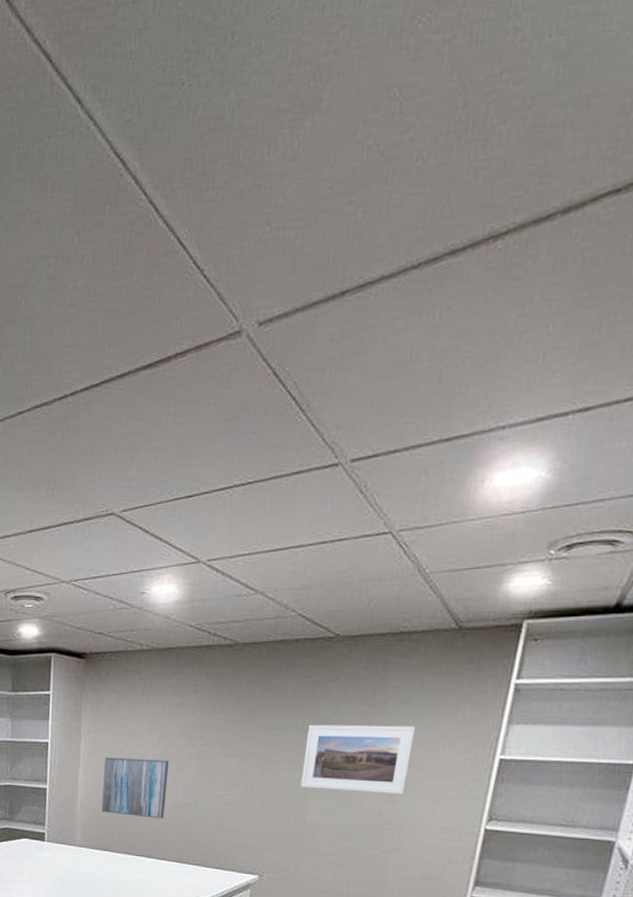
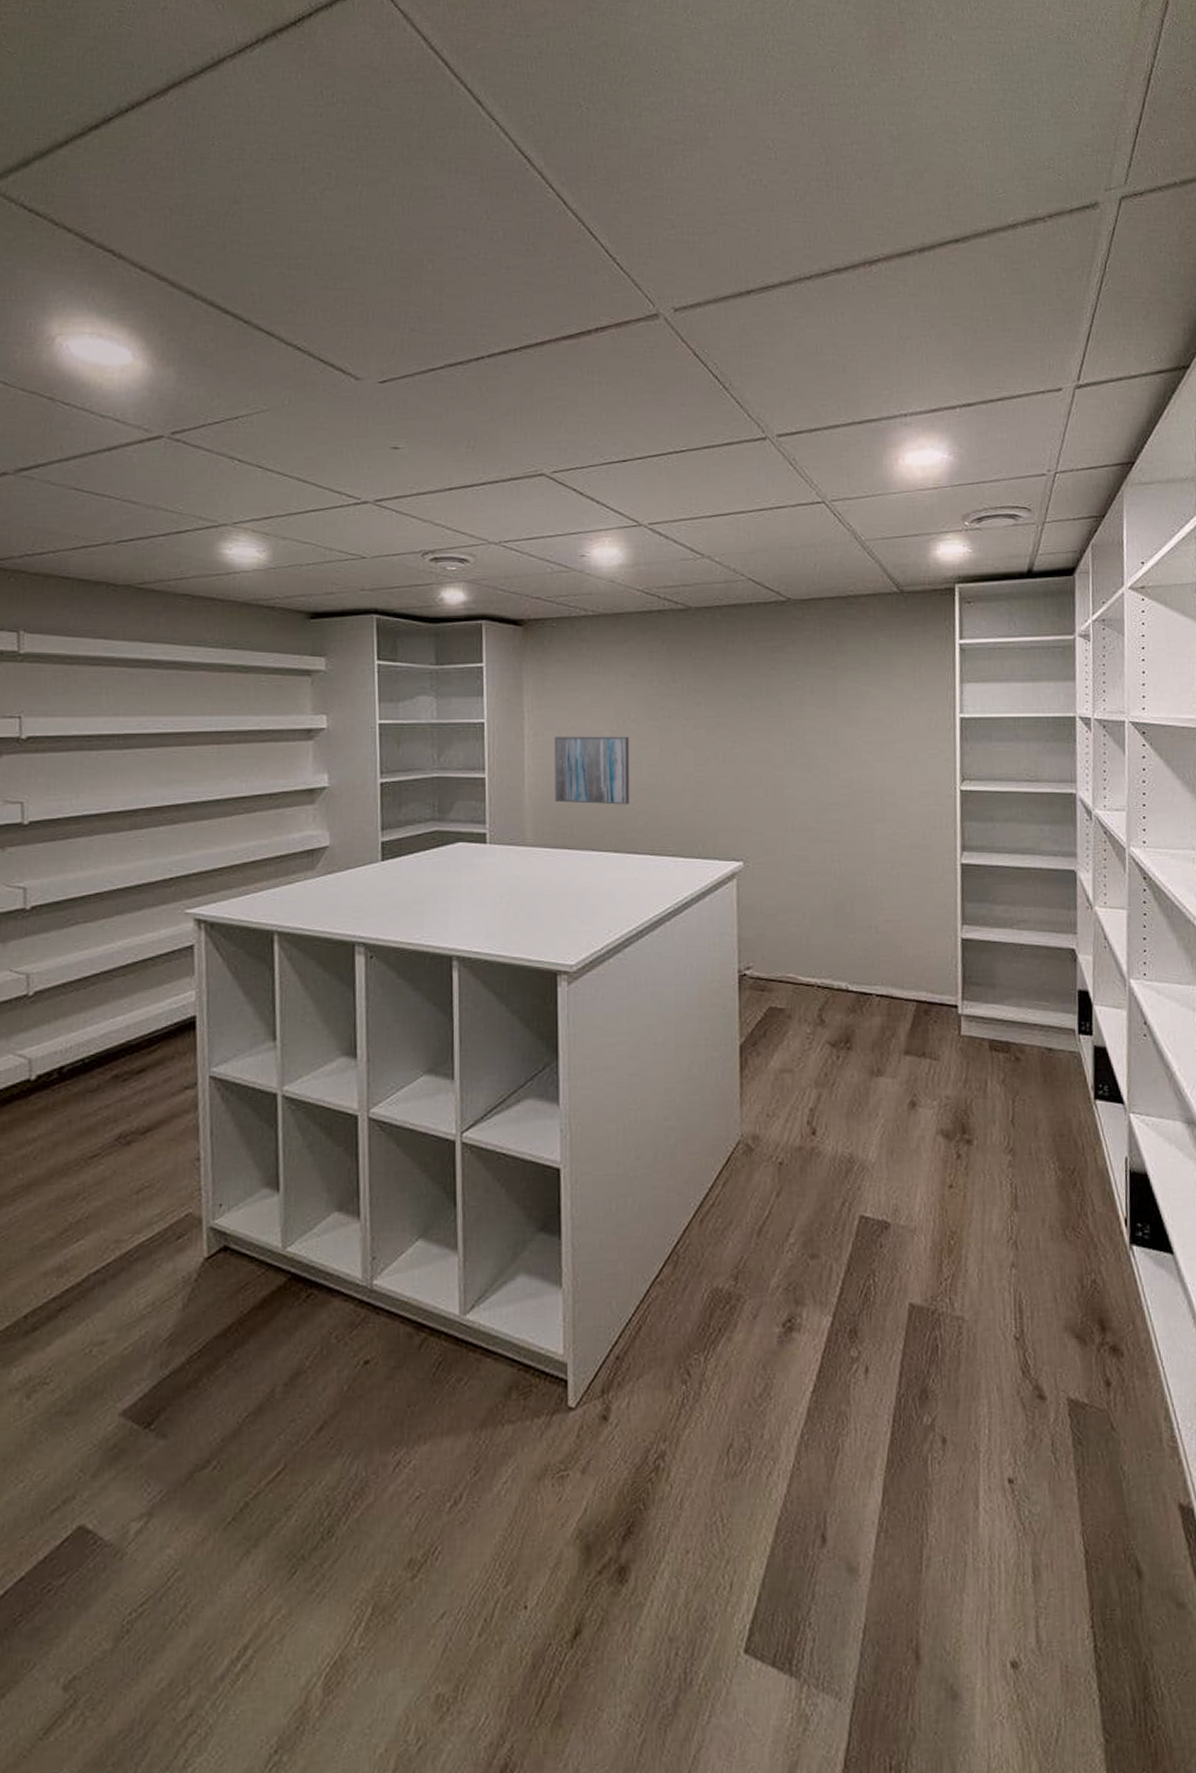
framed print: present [300,724,416,794] -> none [773,688,879,760]

